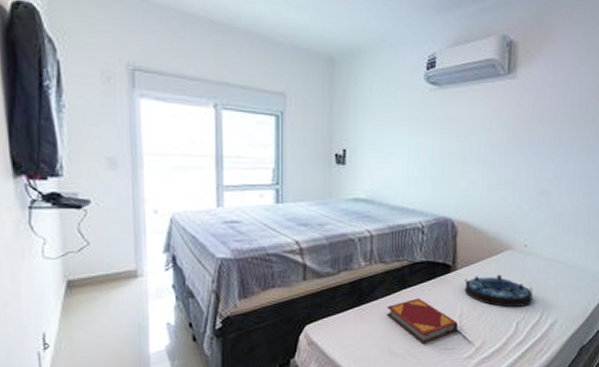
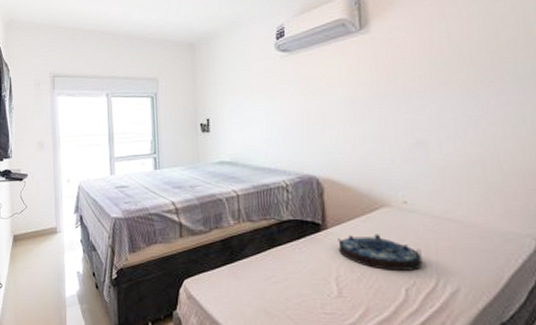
hardback book: present [387,298,458,344] -> none [259,257,335,305]

